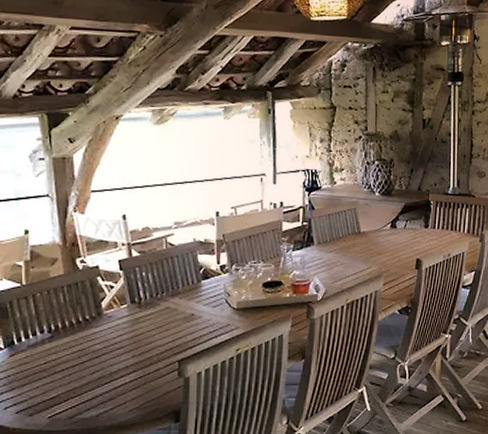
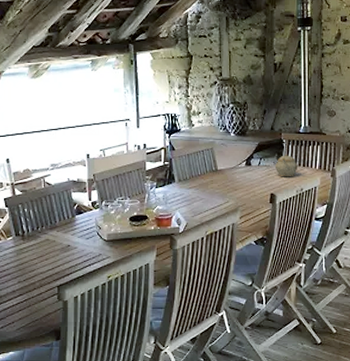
teapot: none [421,216,446,242] -> present [274,154,298,177]

